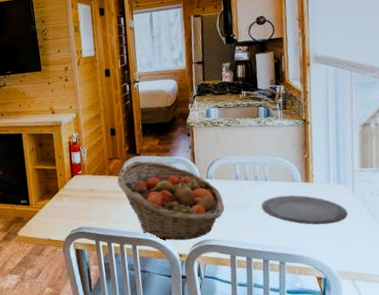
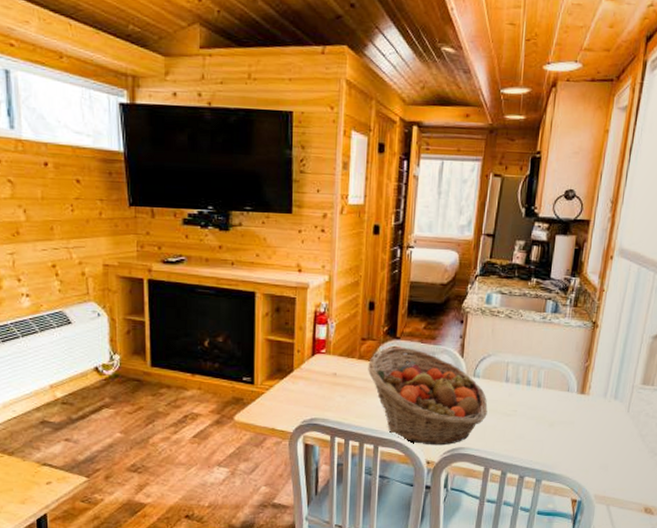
plate: present [262,195,348,225] -> none [529,406,618,443]

